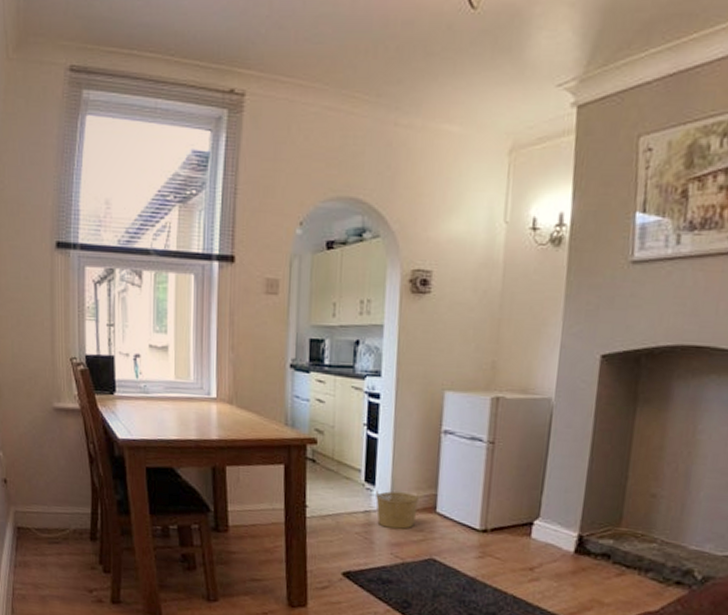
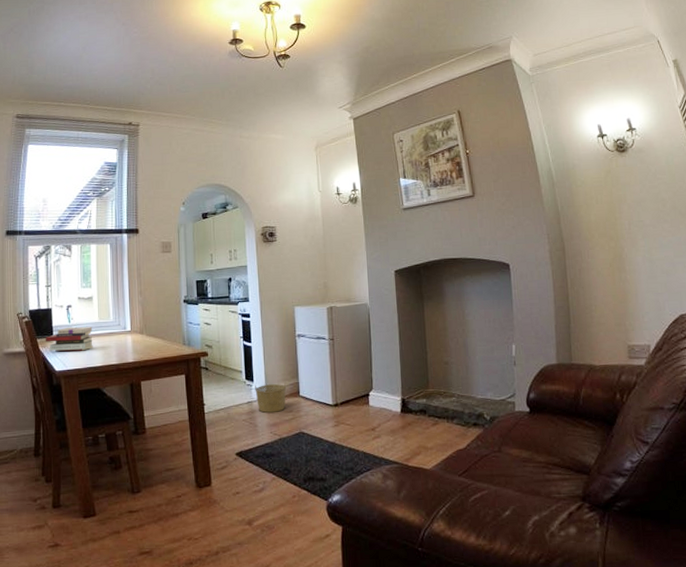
books: none [105,384,167,418] -> present [45,327,93,352]

